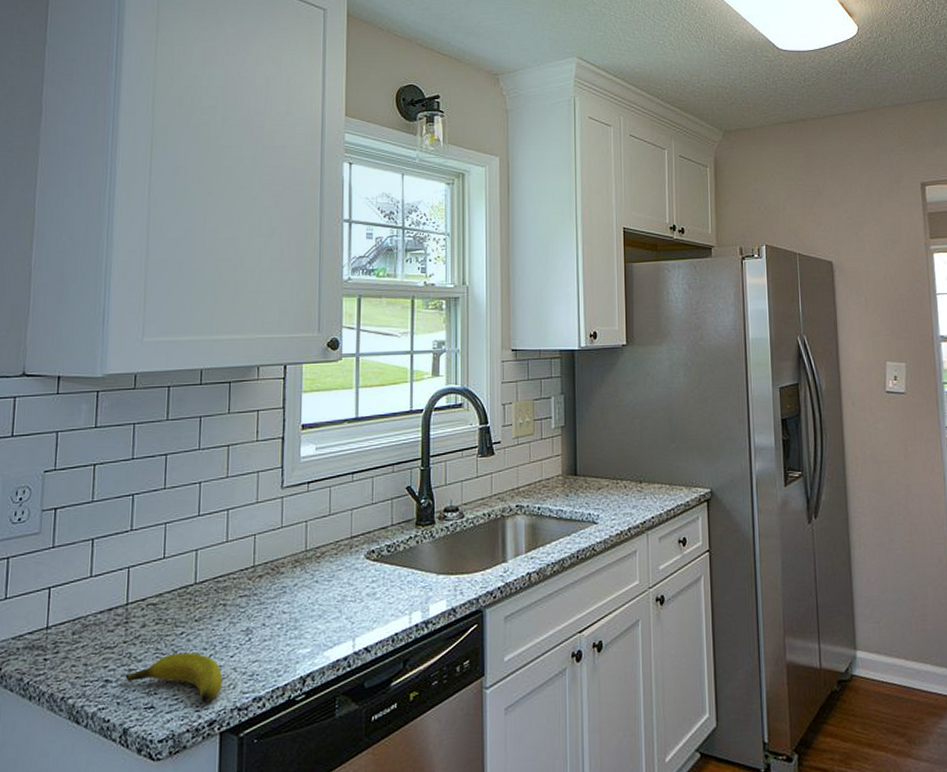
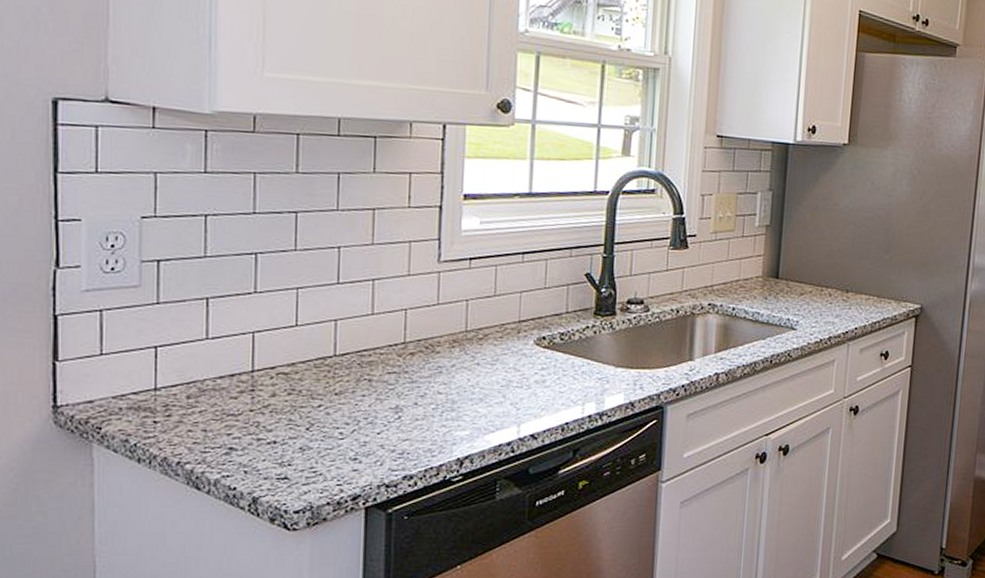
banana: present [125,652,223,703] -> none [253,426,368,477]

